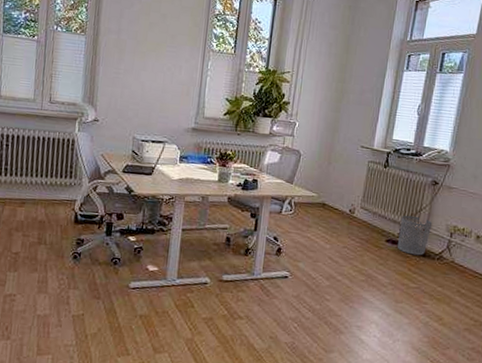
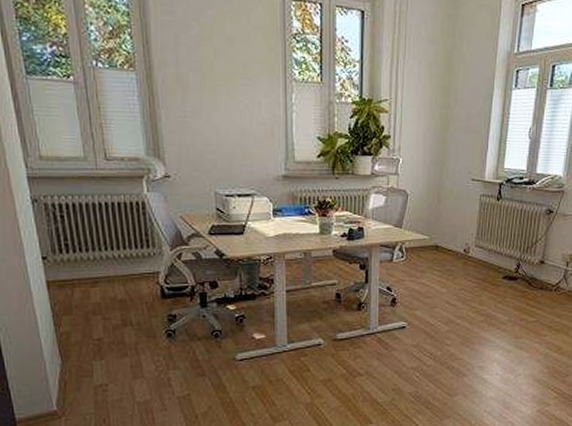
waste bin: present [398,215,433,256] -> none [515,248,549,289]

